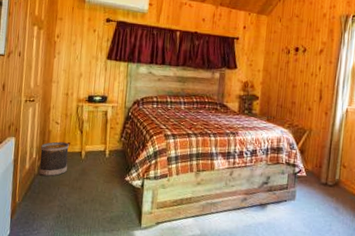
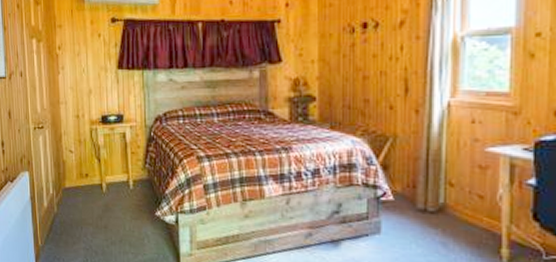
wastebasket: present [38,141,69,177] -> none [57,173,89,215]

